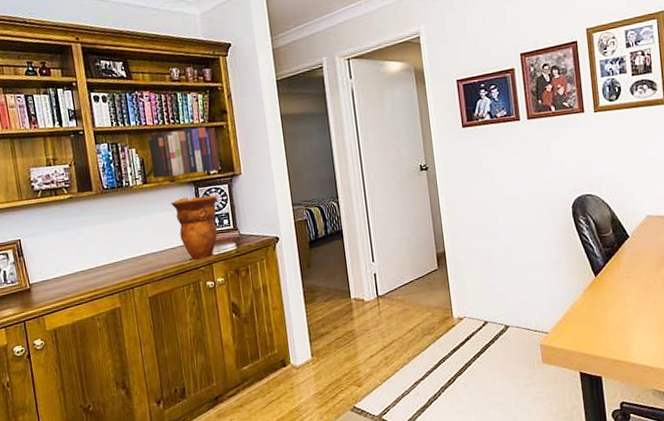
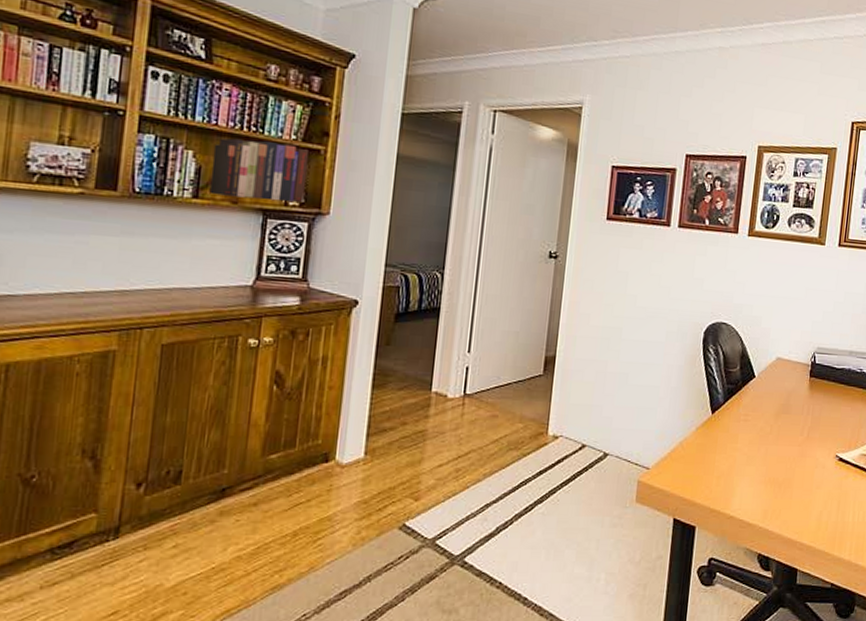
decorative vase: present [171,195,218,262] -> none [224,226,290,312]

